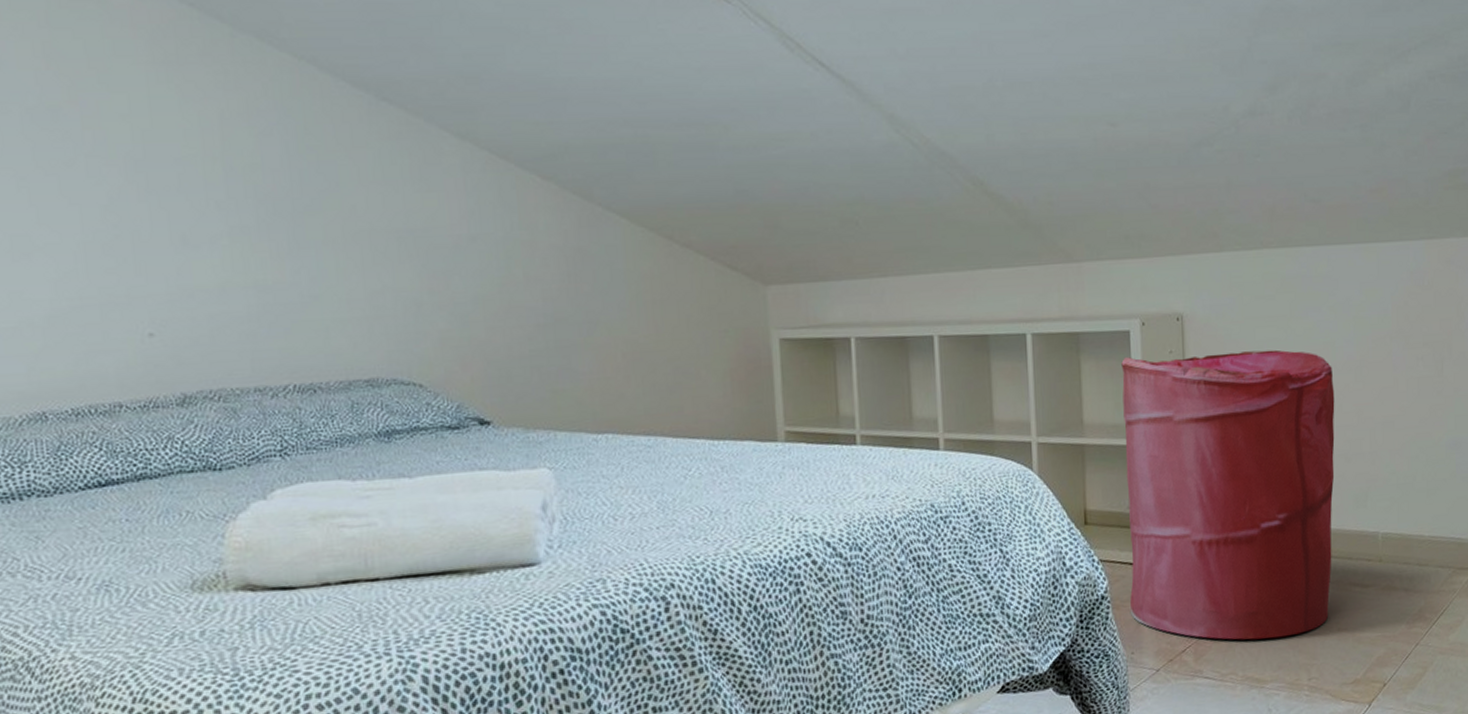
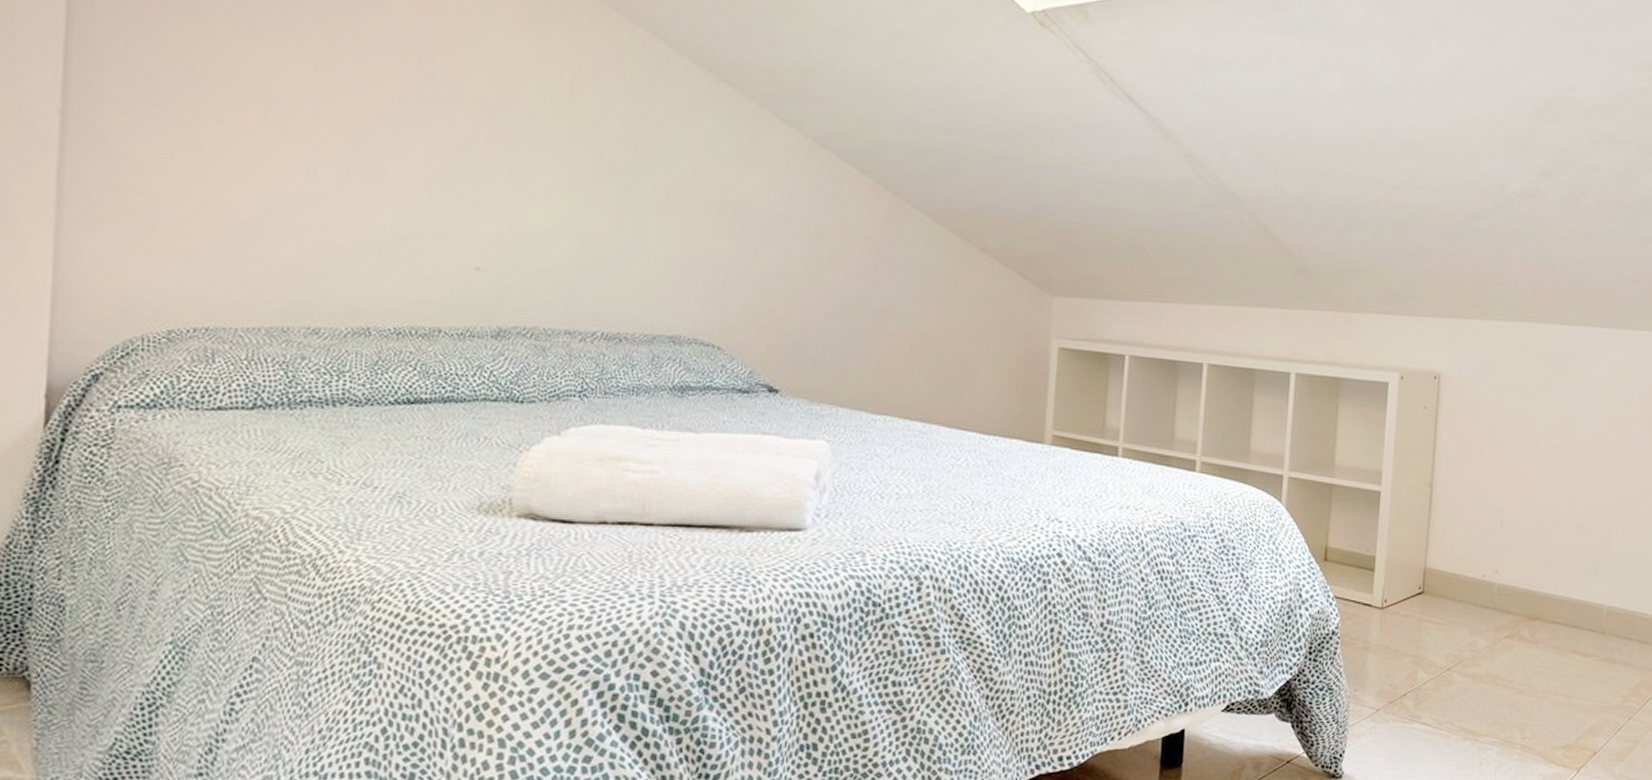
laundry hamper: present [1121,349,1335,640] -> none [1357,407,1577,693]

